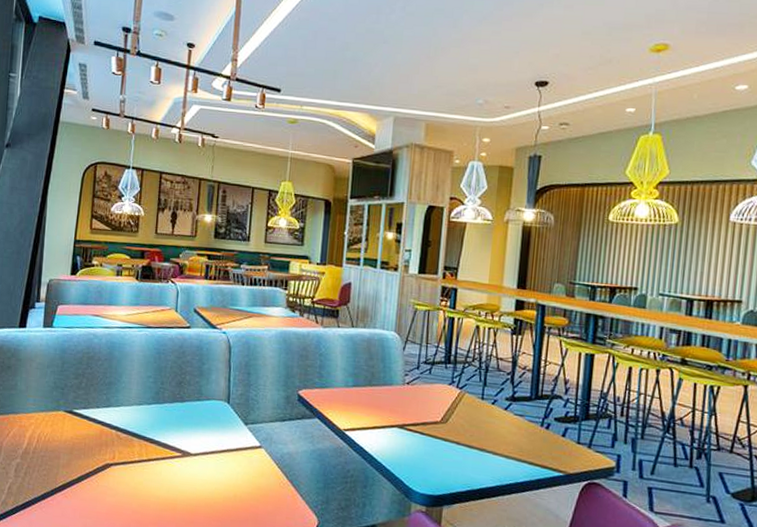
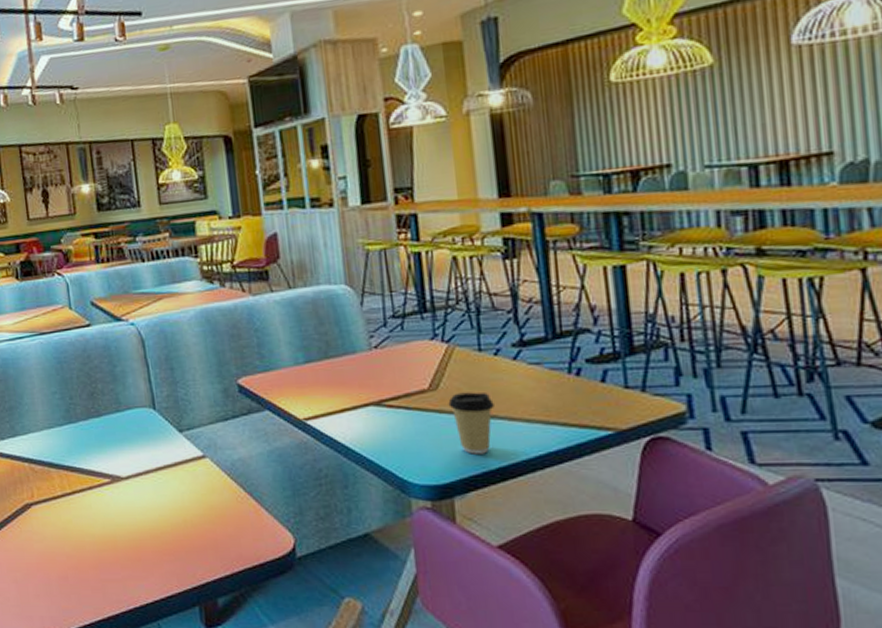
coffee cup: none [452,428,485,477] -> present [448,392,494,454]

